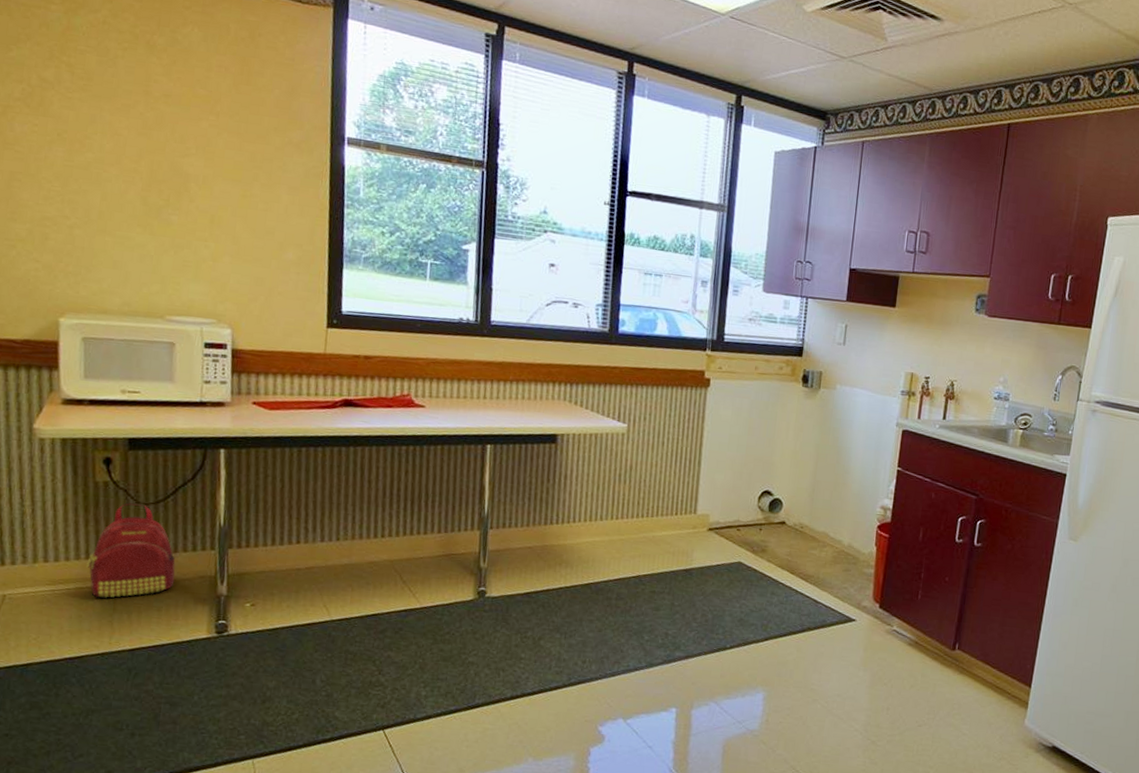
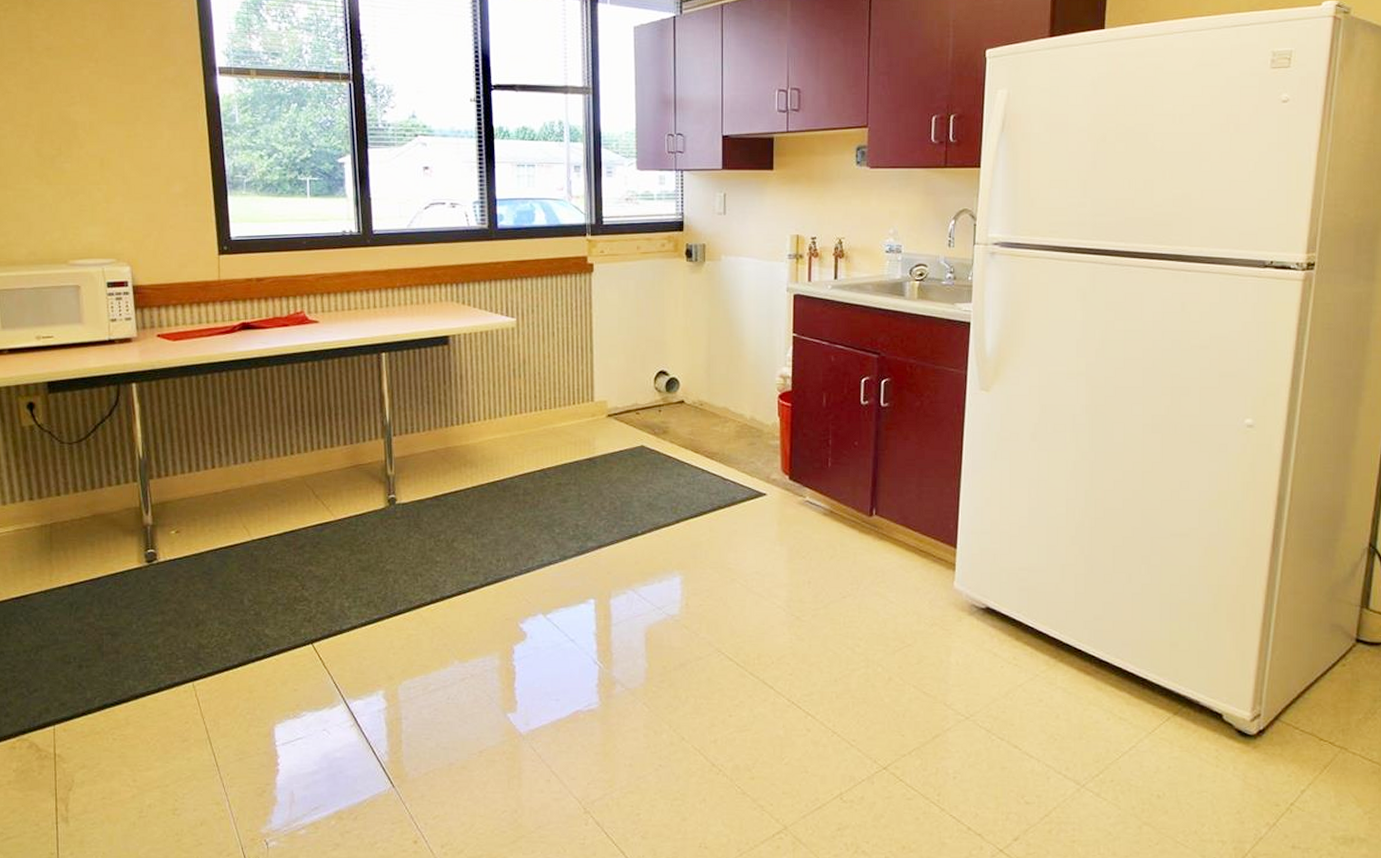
backpack: present [87,502,176,599] -> none [22,444,103,539]

